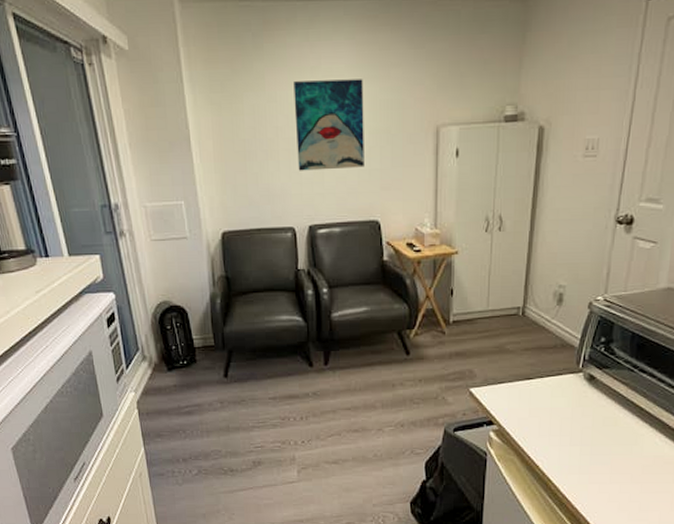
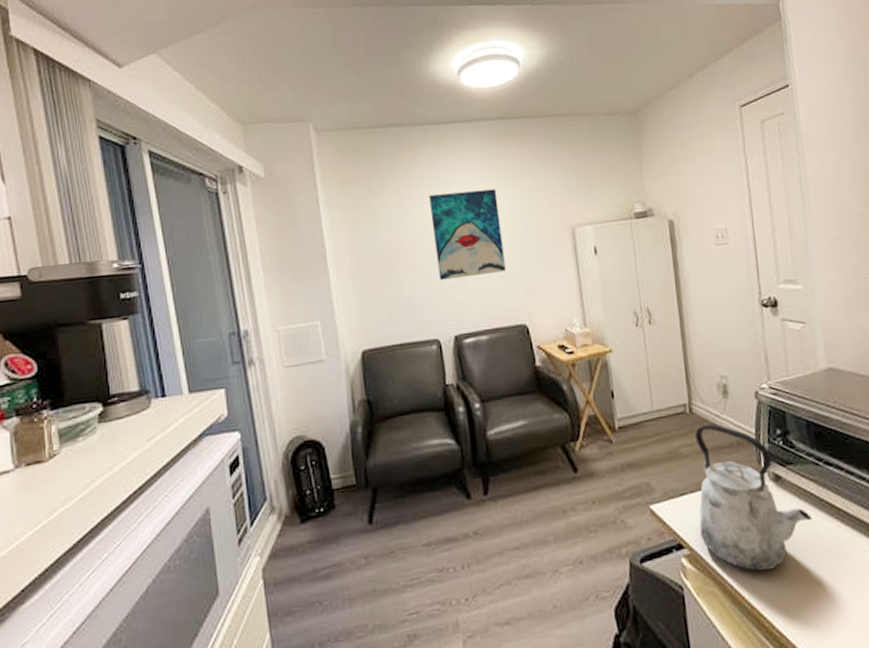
kettle: none [510,327,615,449] -> present [695,424,813,572]

